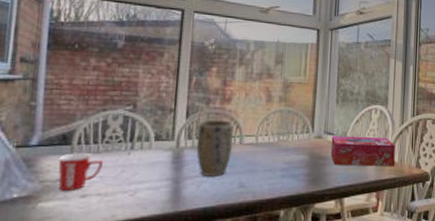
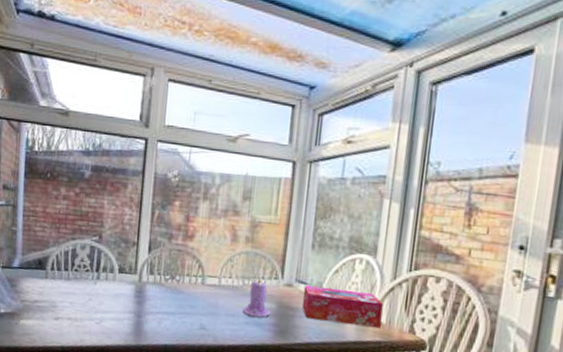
mug: present [58,153,104,190] -> none [35,277,74,312]
plant pot: present [196,119,234,178] -> none [158,255,196,316]
candle: none [279,133,303,169] -> present [242,277,270,318]

